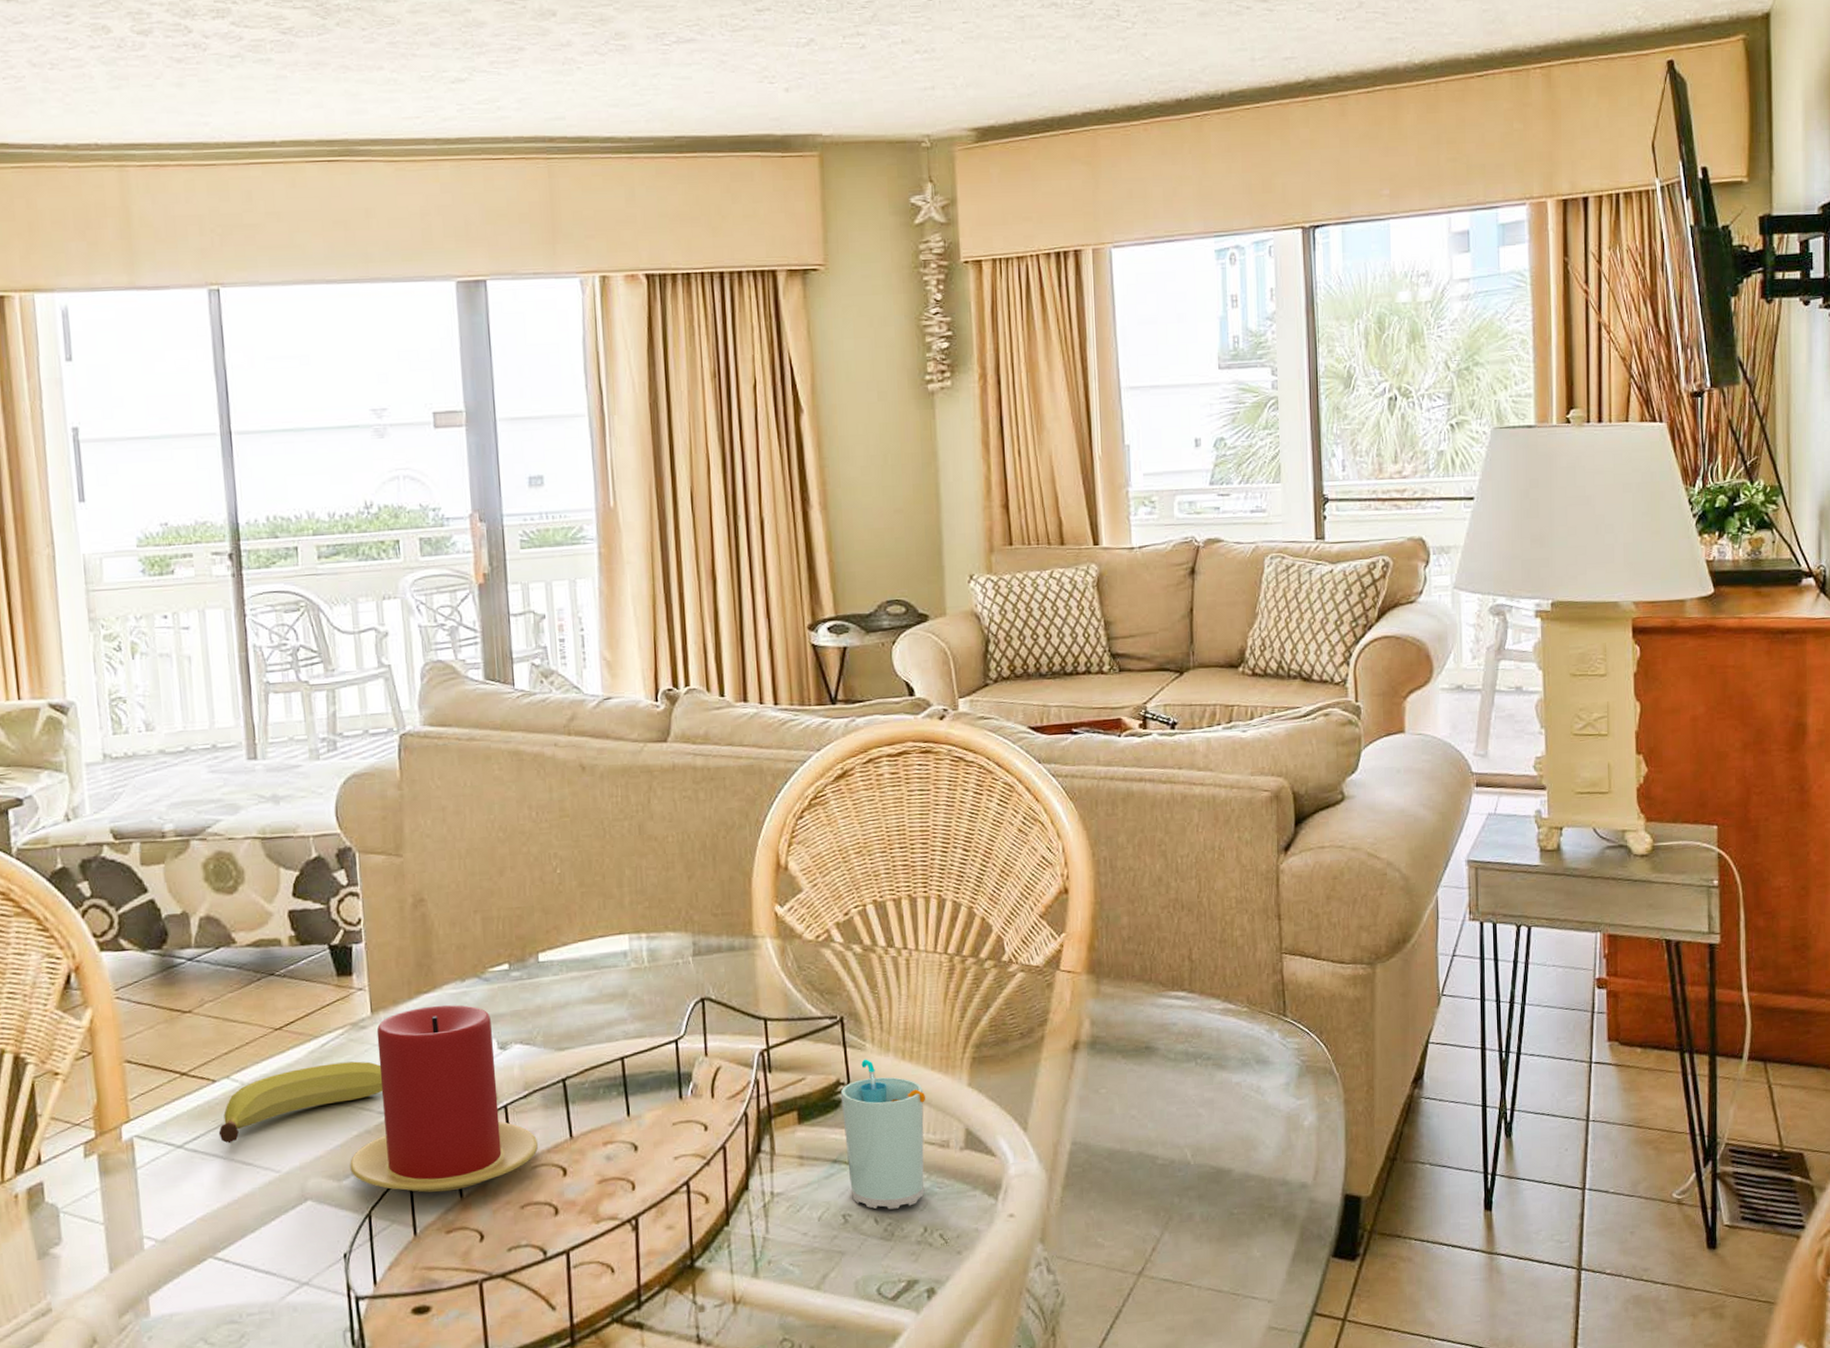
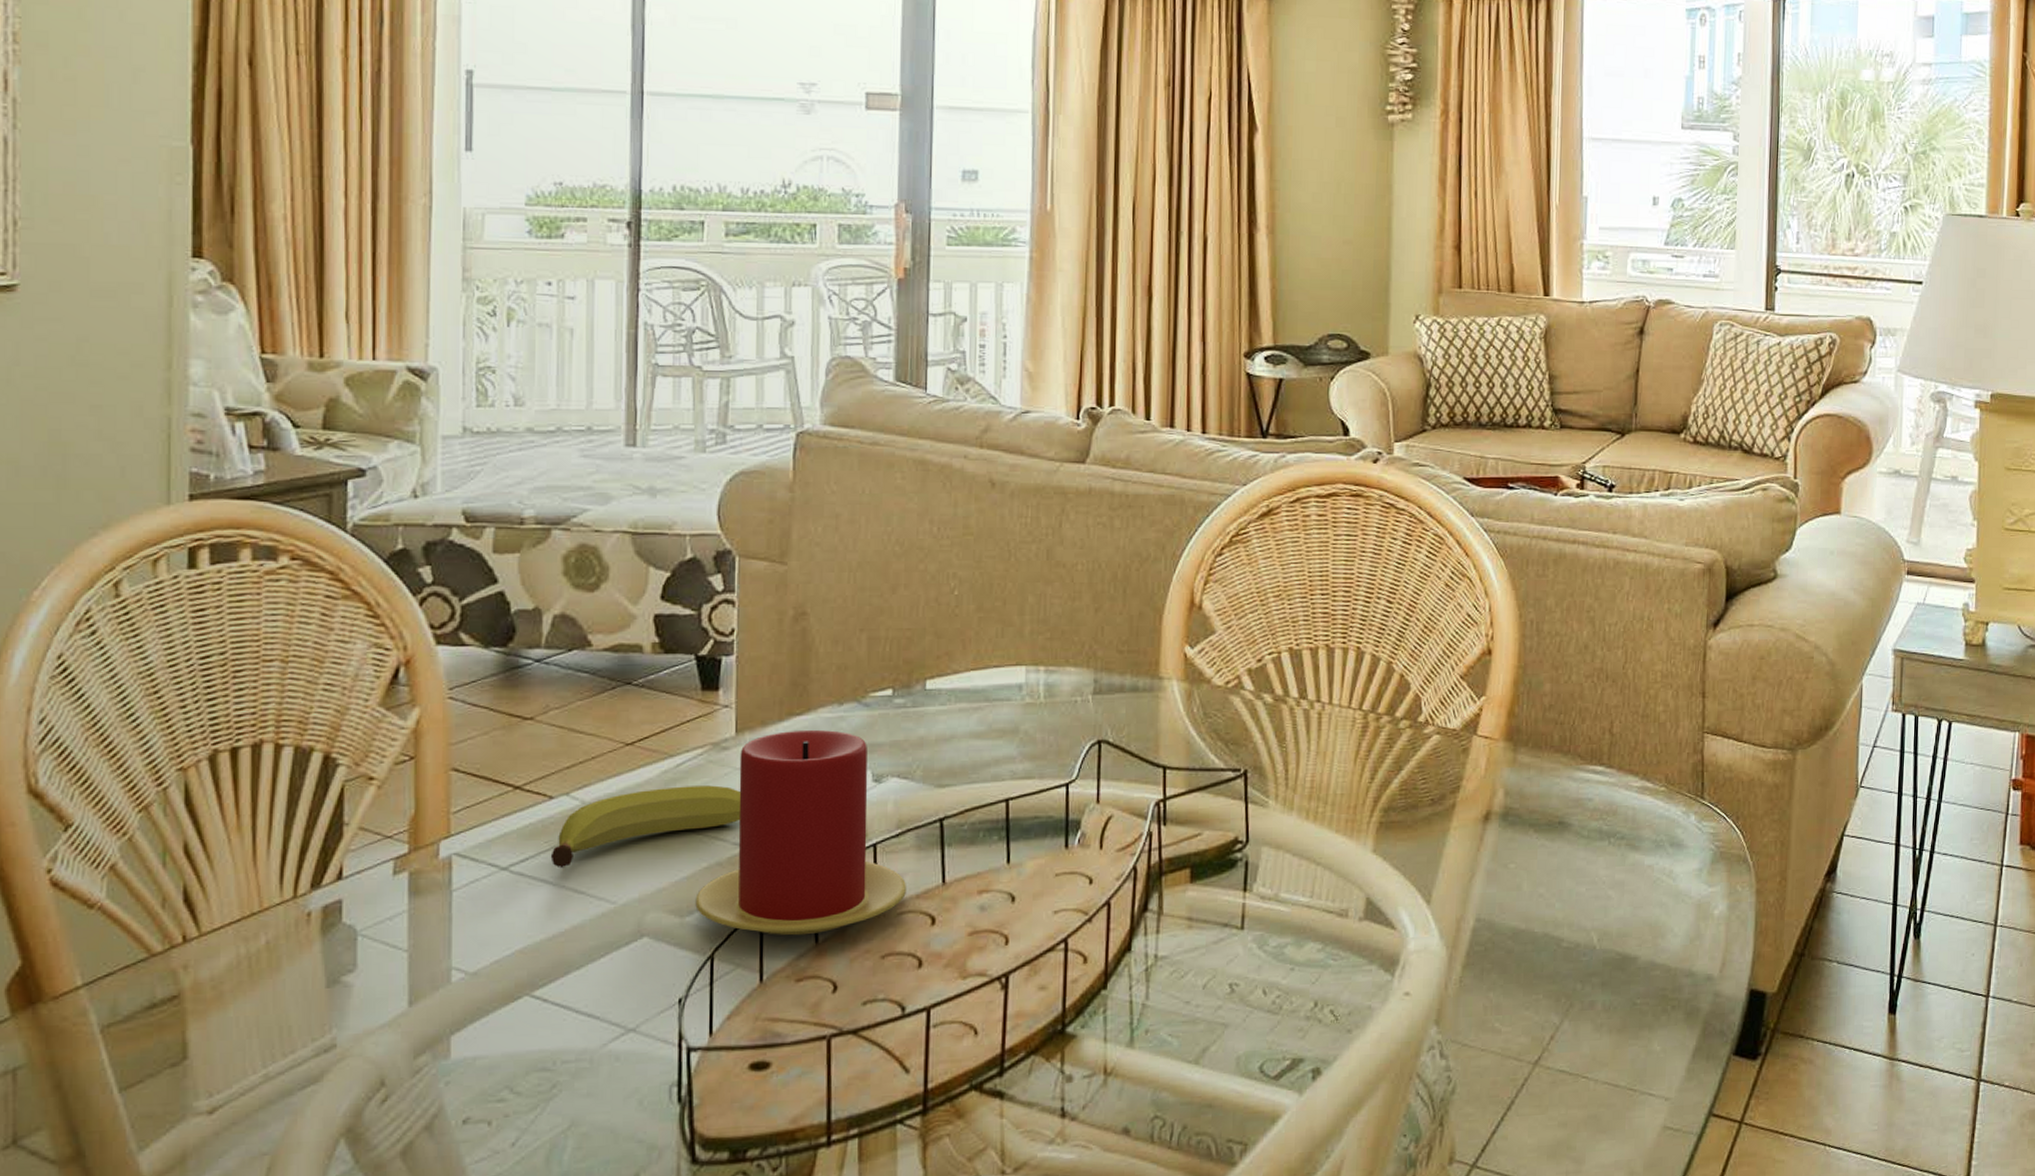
cup: present [840,1059,926,1210] -> none [1237,817,1328,981]

